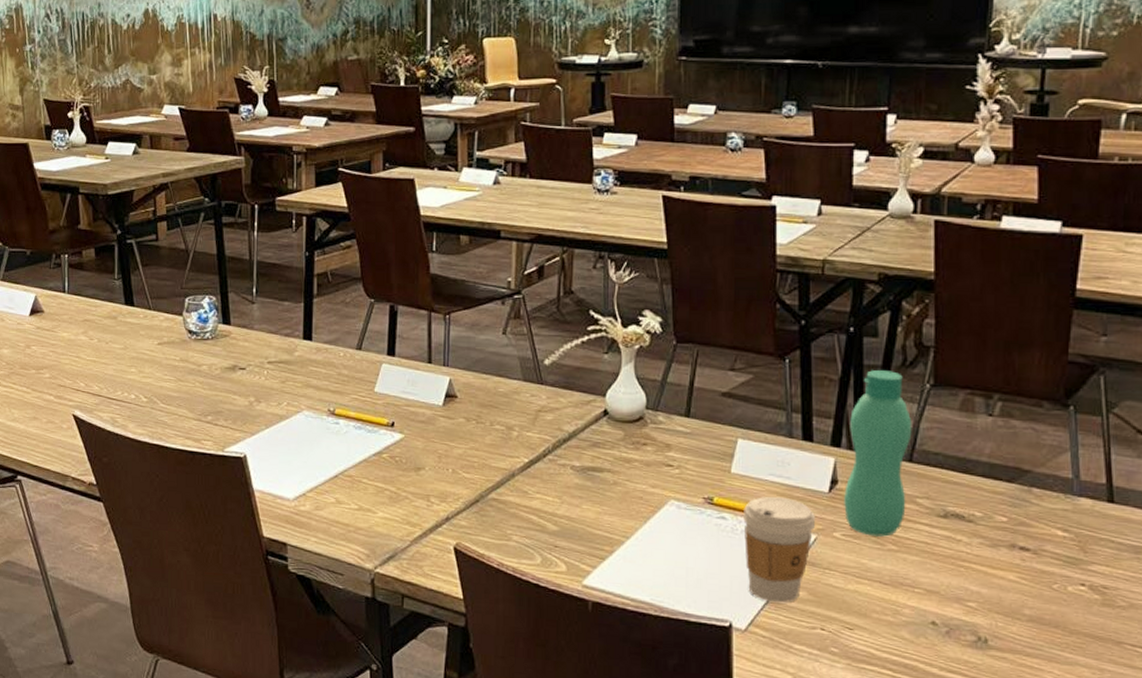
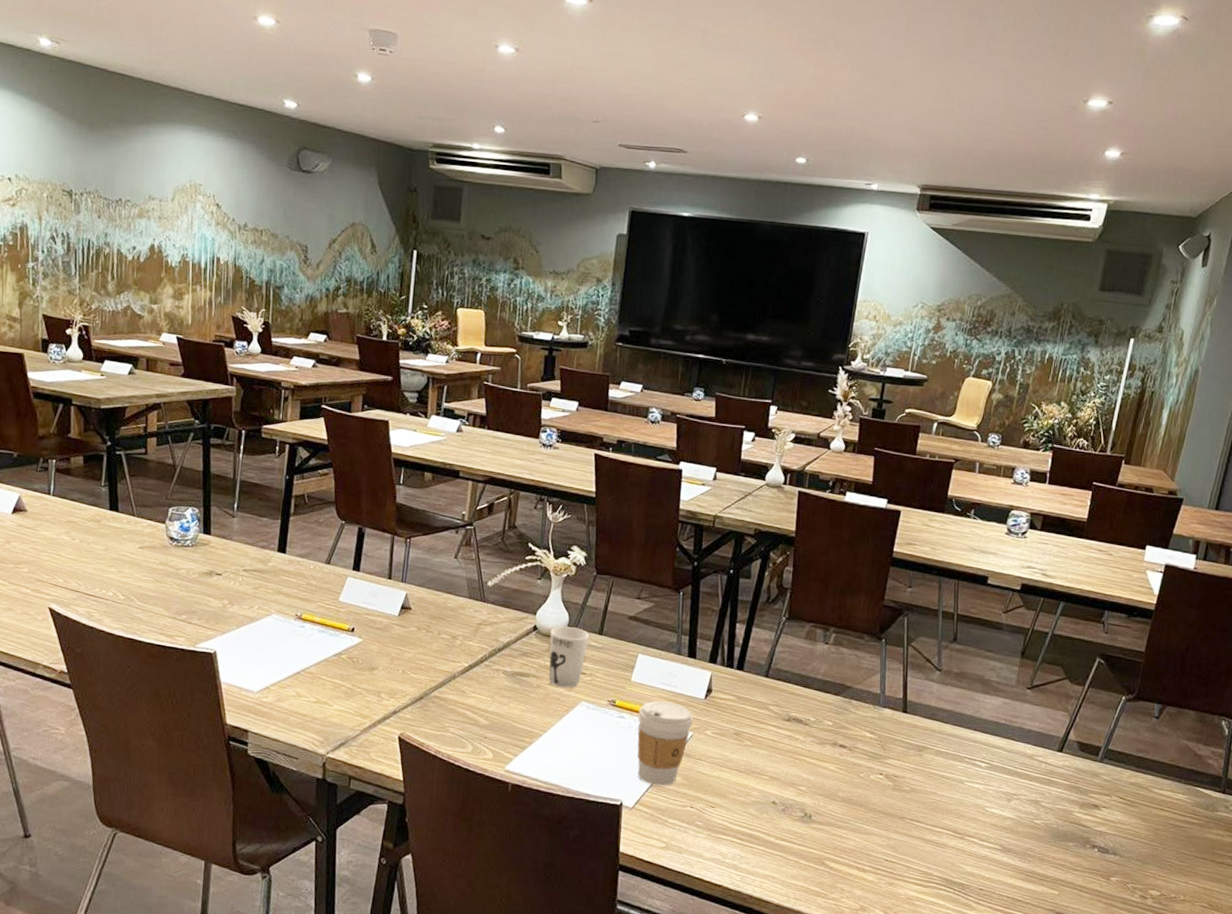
cup: none [625,409,674,484] -> present [548,626,590,688]
bottle: present [844,369,912,537] -> none [715,604,771,735]

